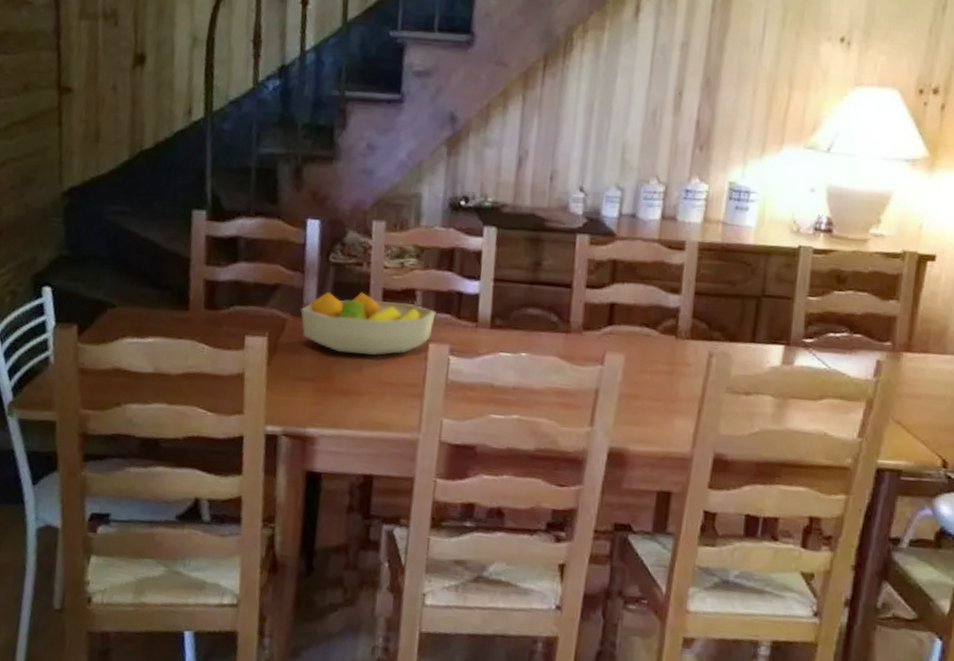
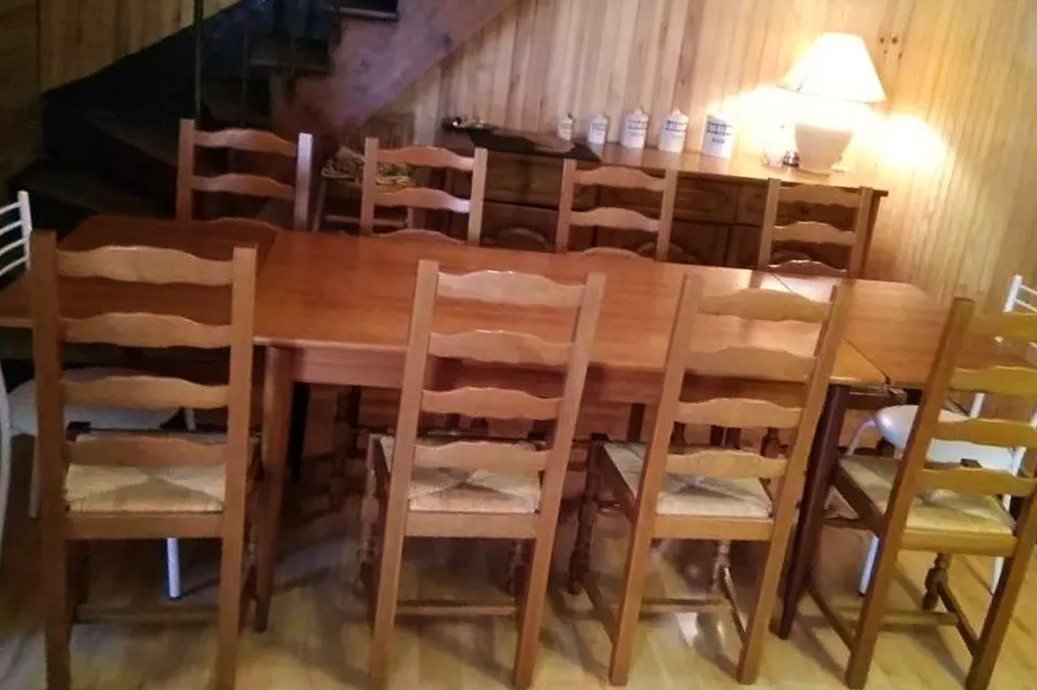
fruit bowl: present [301,291,436,355] -> none [291,205,427,270]

